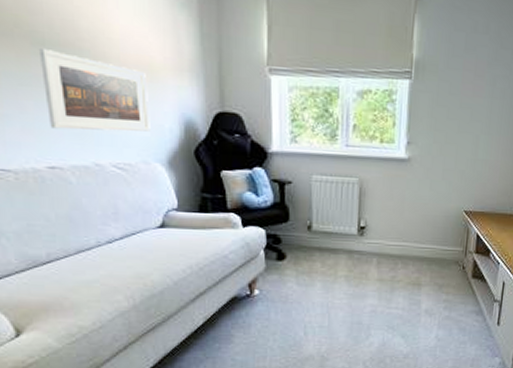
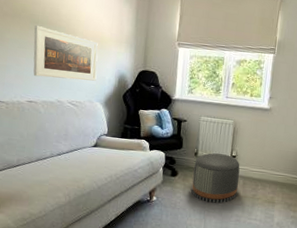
pouf: none [307,225,372,291] -> present [191,153,240,203]

